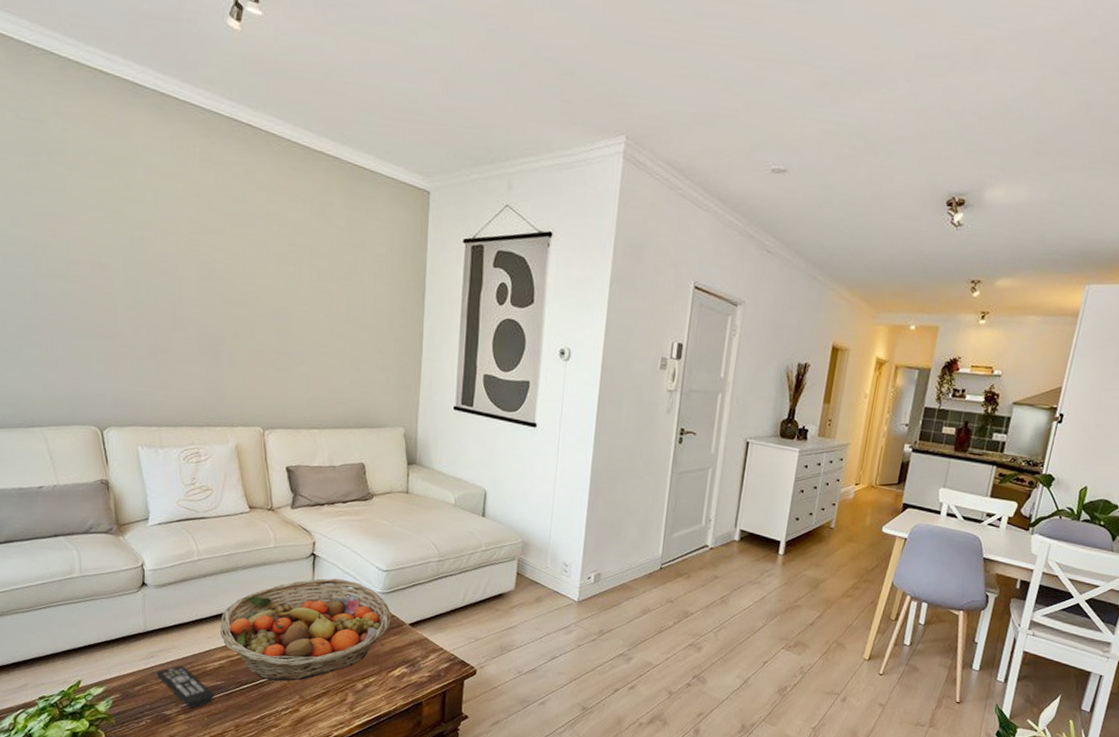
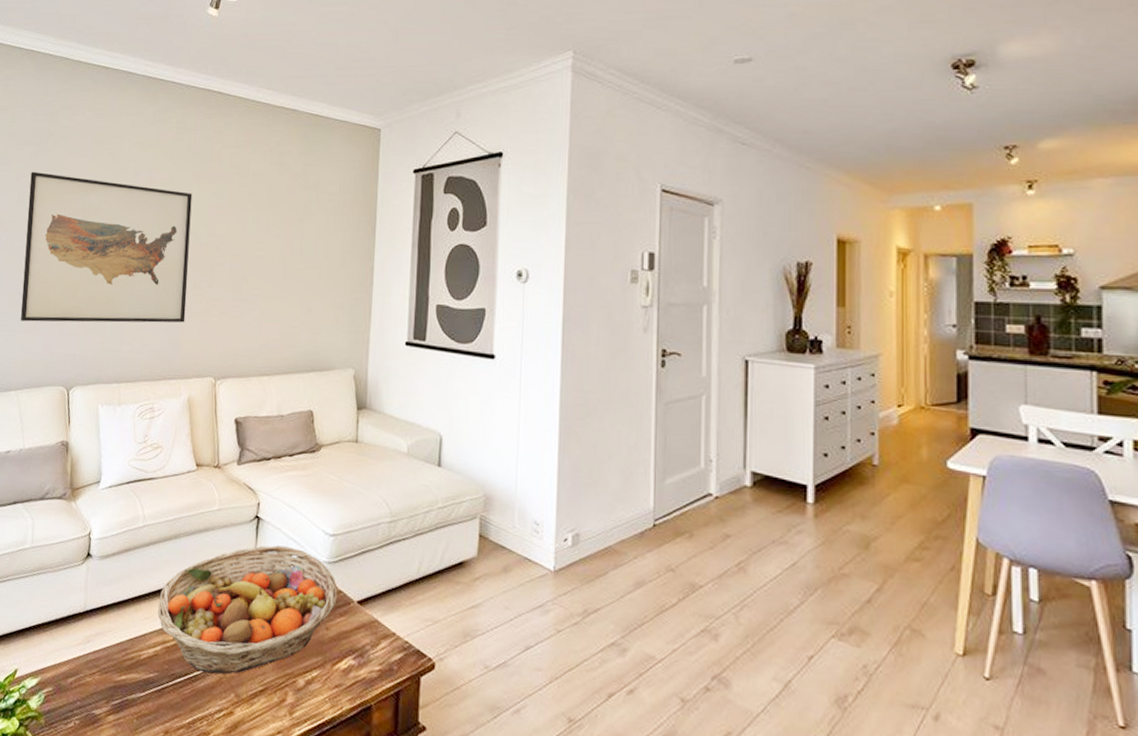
wall art: none [23,187,227,372] -> present [20,171,192,323]
remote control: present [156,665,215,708] -> none [90,652,147,707]

